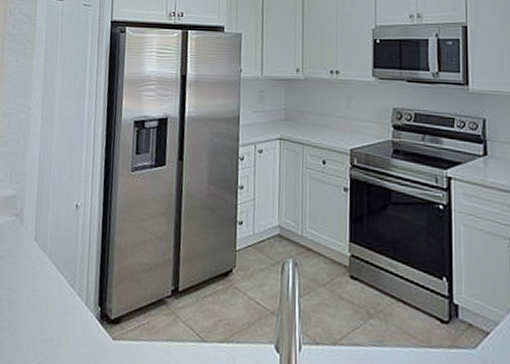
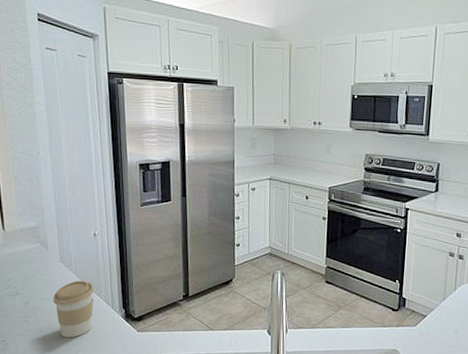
coffee cup: none [19,265,68,345] -> present [53,280,94,338]

